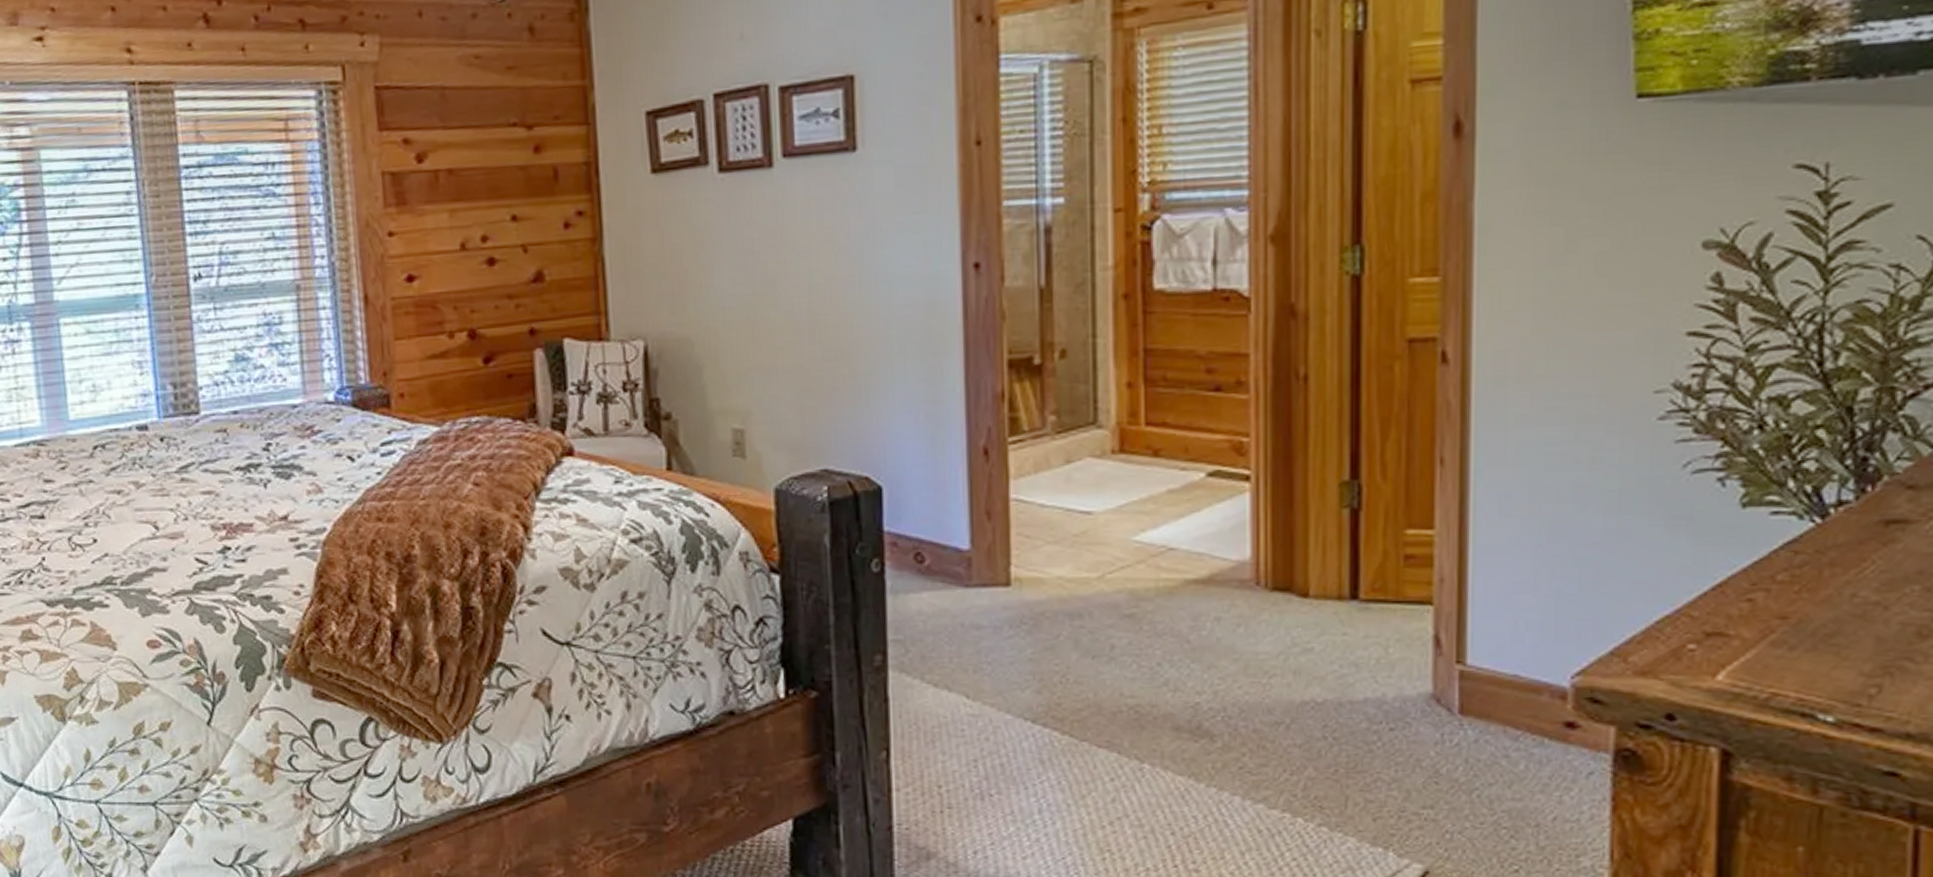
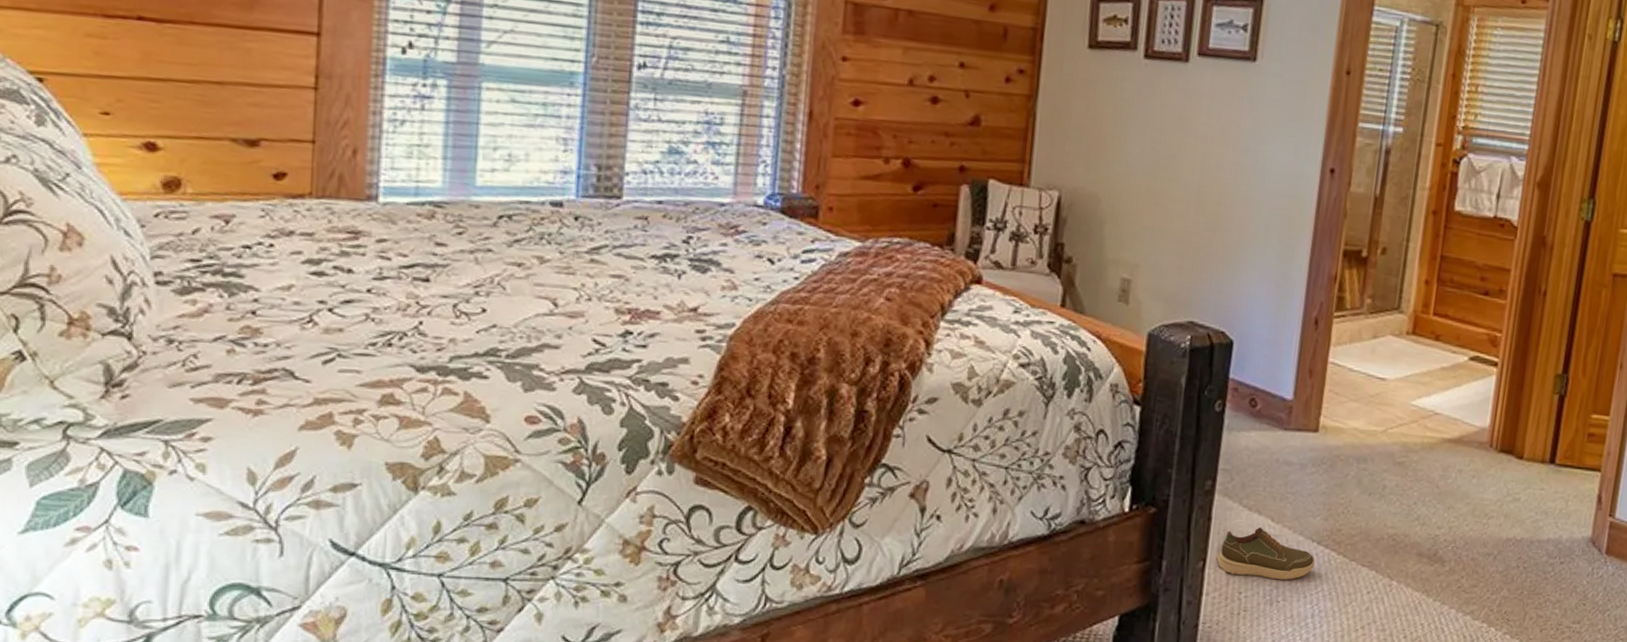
shoe: none [903,707,1032,769] -> present [1216,527,1315,580]

